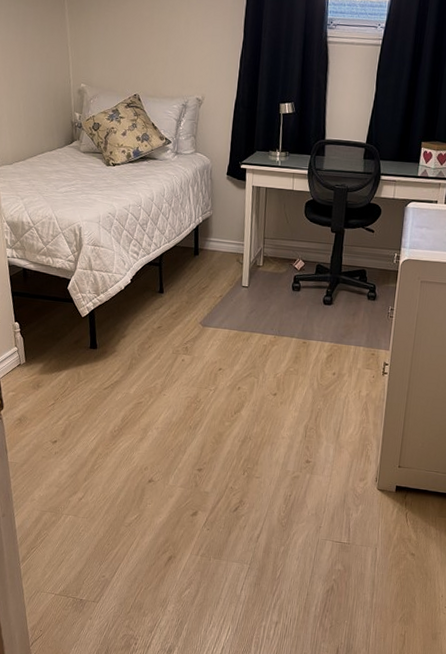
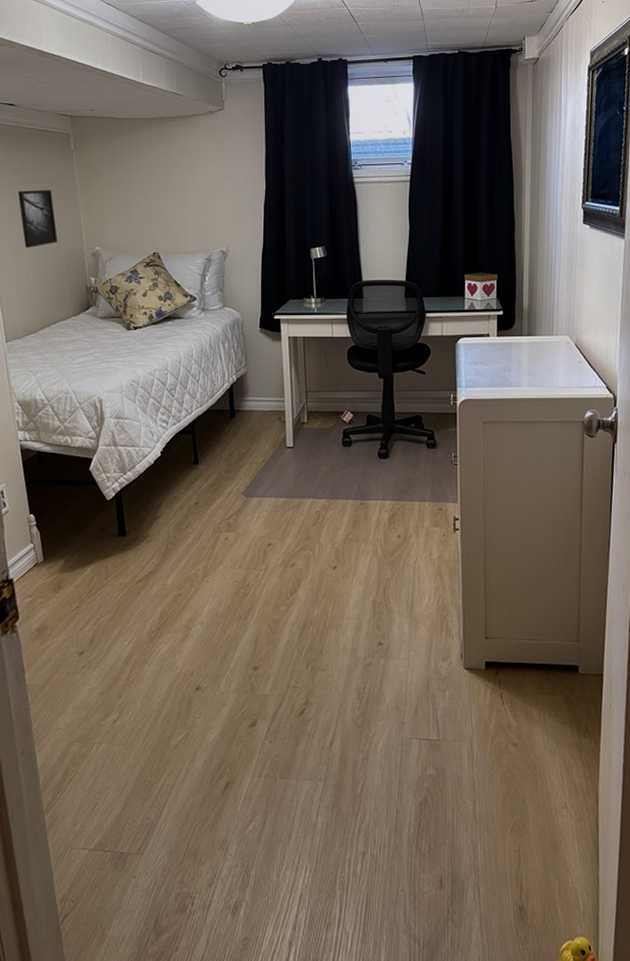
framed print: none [11,22,47,80] -> present [17,189,58,248]

